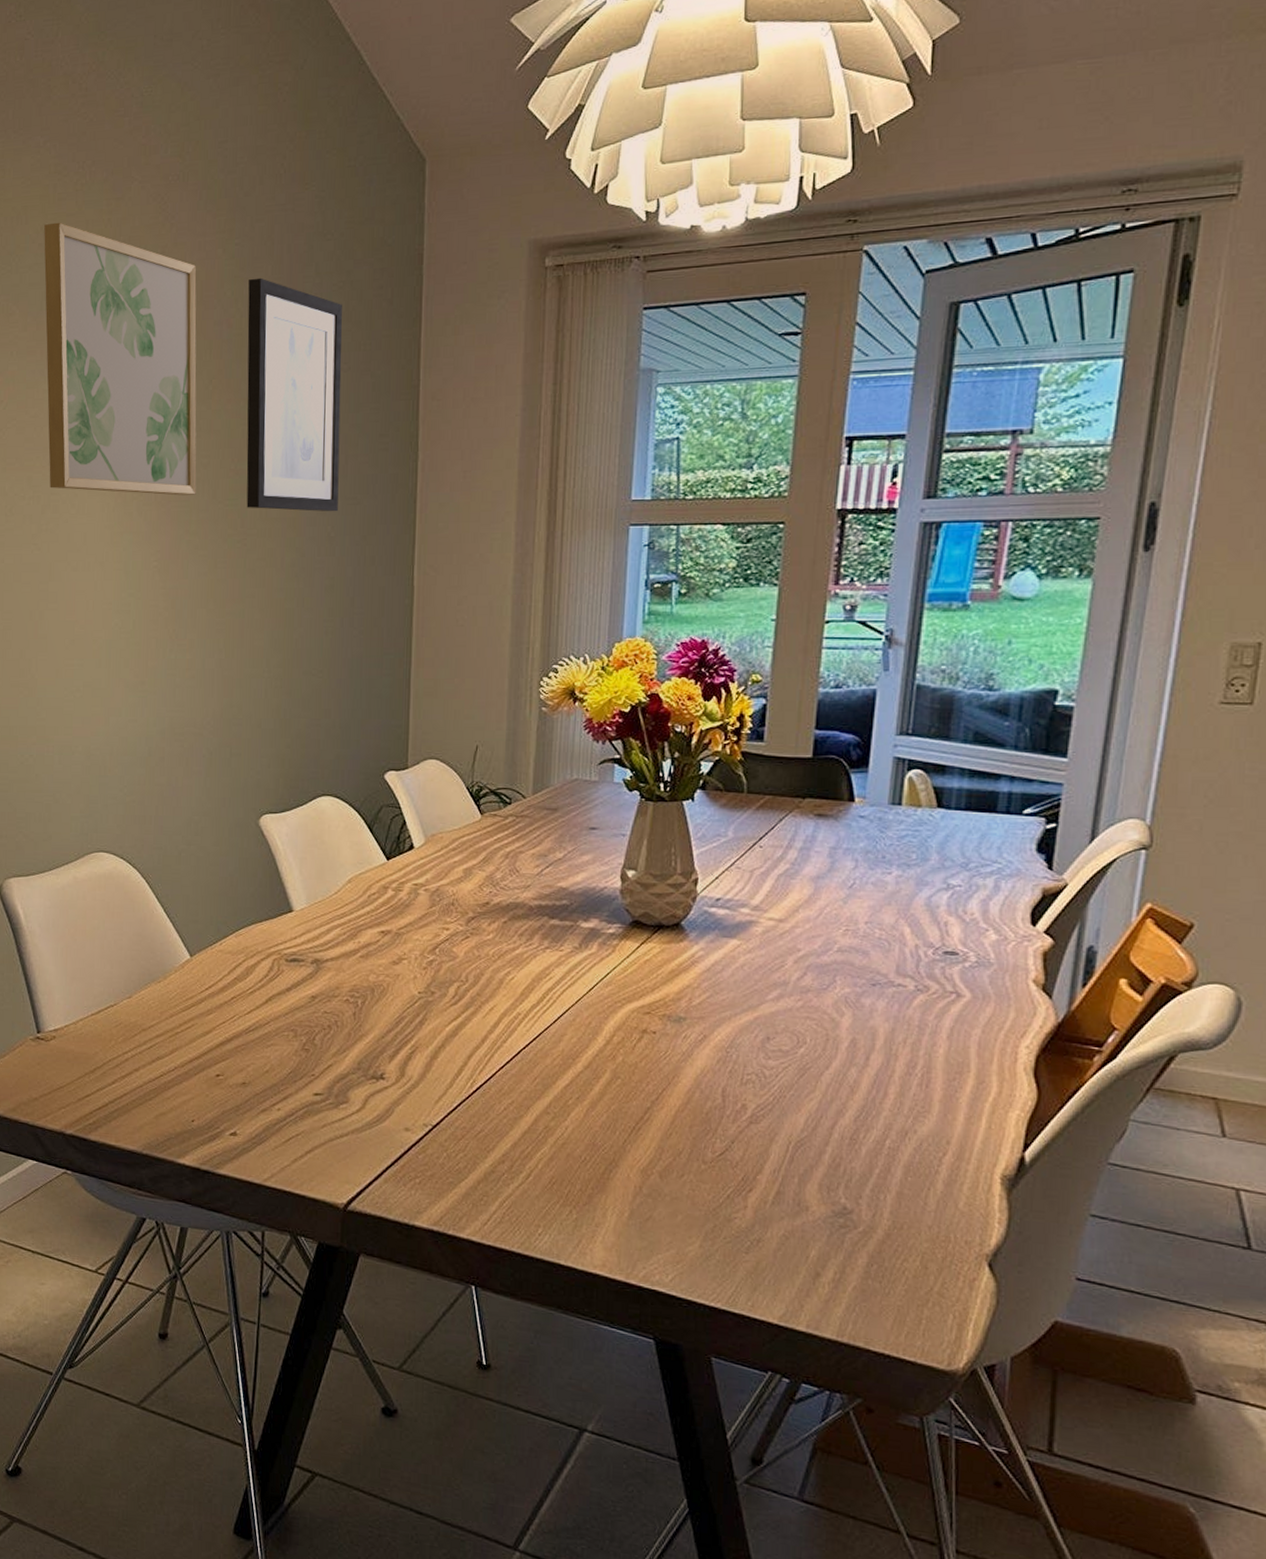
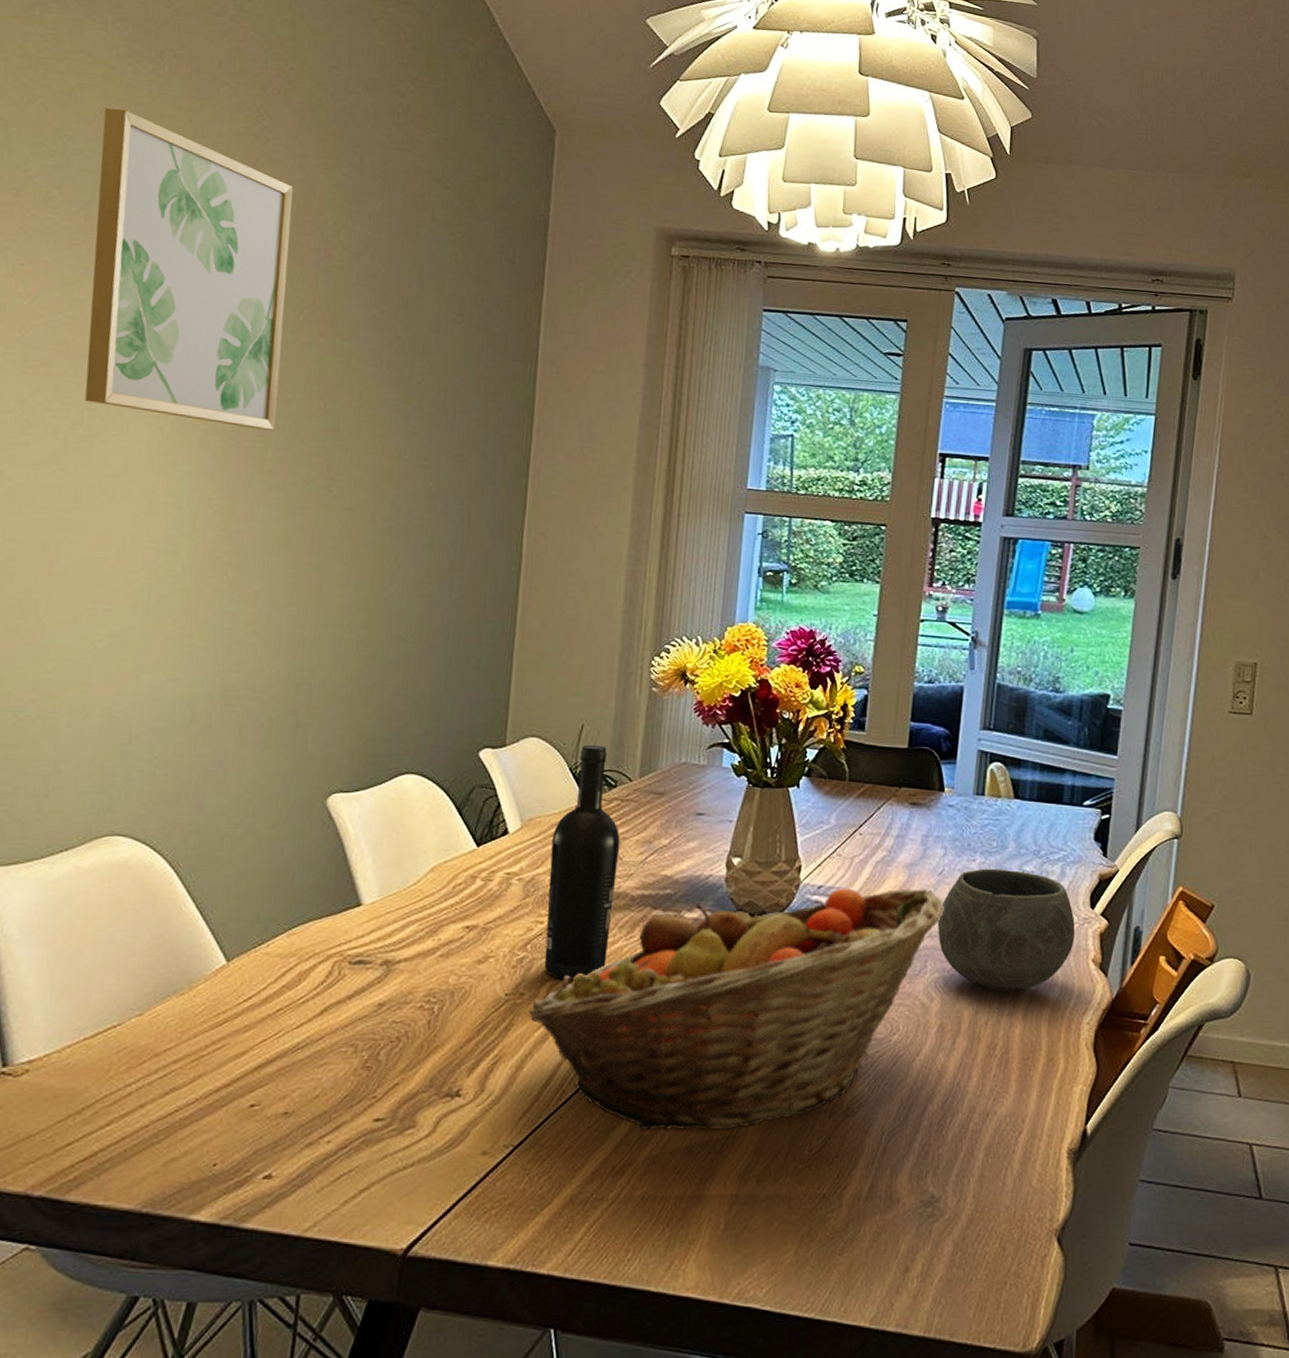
wall art: present [246,277,343,512] -> none [335,211,459,467]
fruit basket: none [440,900,855,1127] -> present [529,888,944,1131]
wine bottle: none [451,764,517,981] -> present [544,744,620,979]
bowl: none [848,881,1012,1010] -> present [938,868,1075,991]

